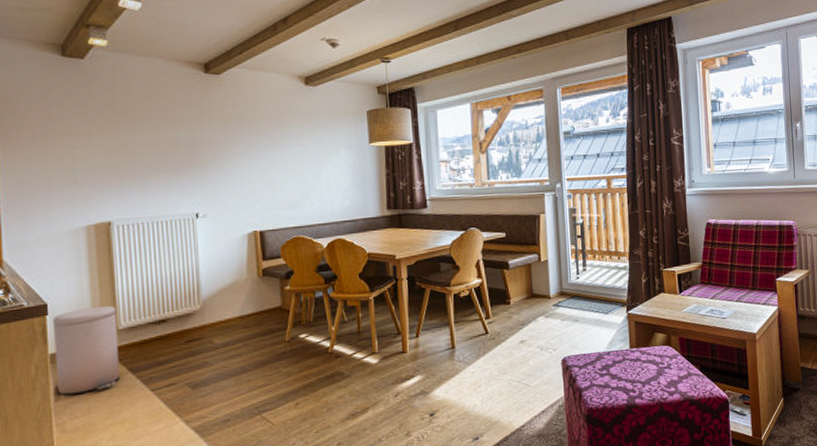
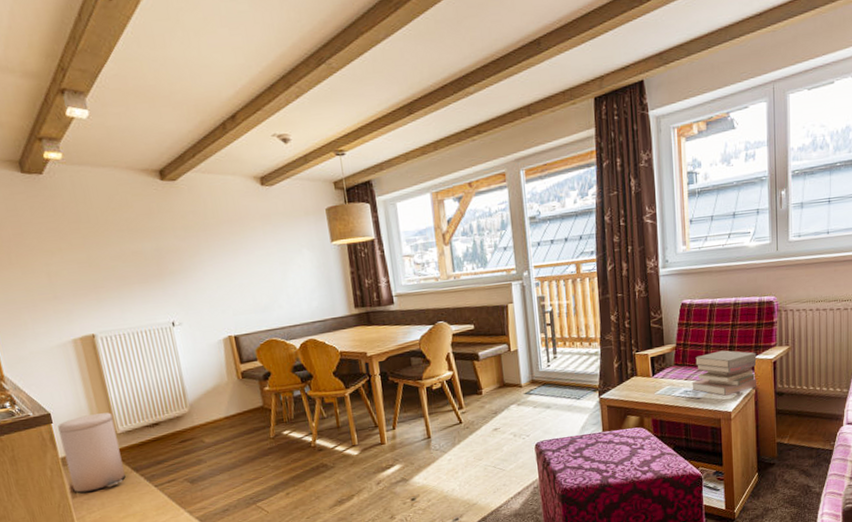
books: none [717,270,780,318] -> present [692,350,757,397]

